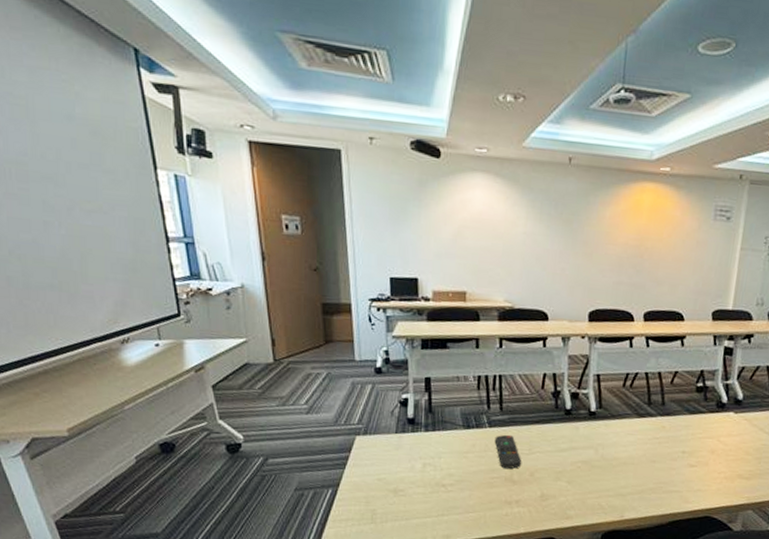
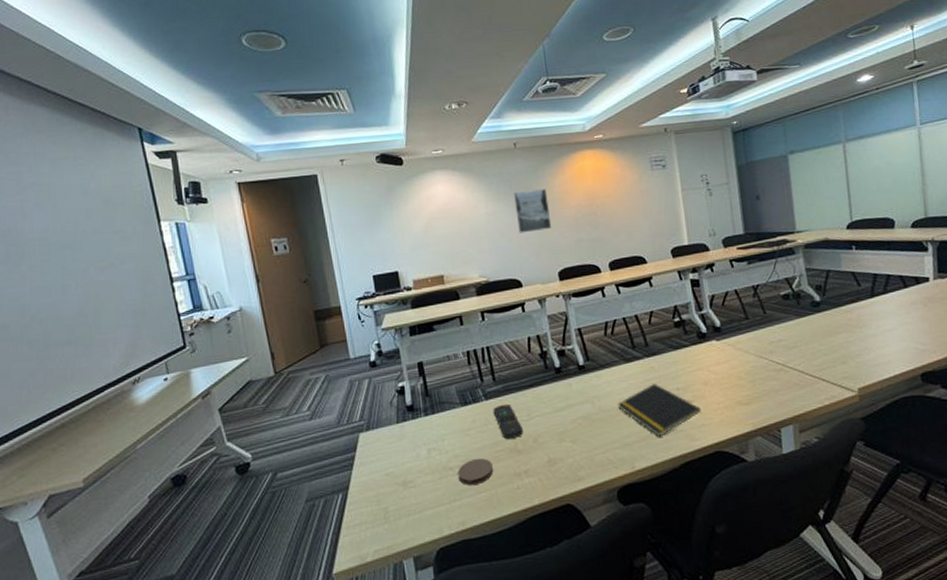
coaster: none [449,480,486,505] -> present [458,458,494,486]
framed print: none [555,214,595,265] -> present [513,189,552,234]
notepad: none [620,443,702,494] -> present [618,384,701,437]

